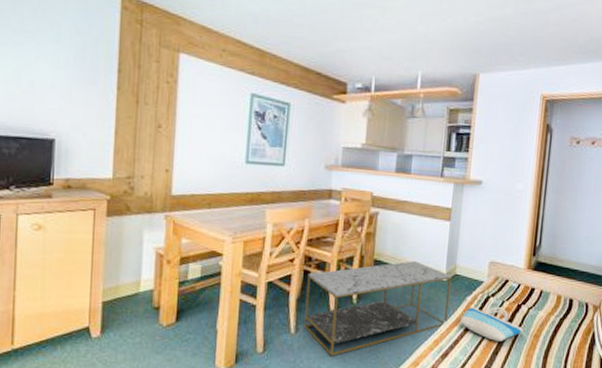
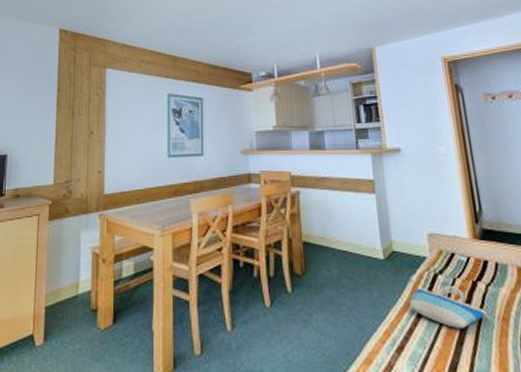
coffee table: present [304,261,452,357] -> none [237,240,395,356]

